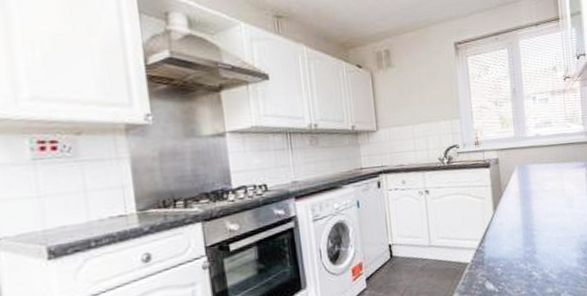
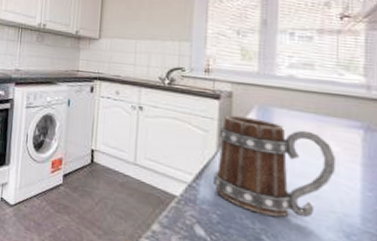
mug: none [493,177,572,256] -> present [213,115,335,218]

